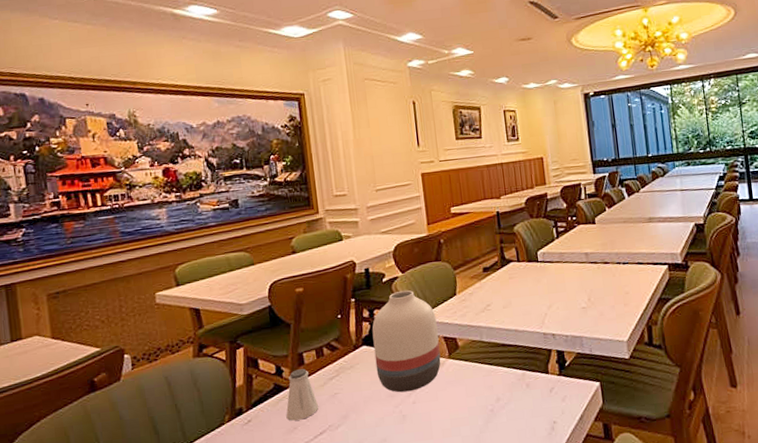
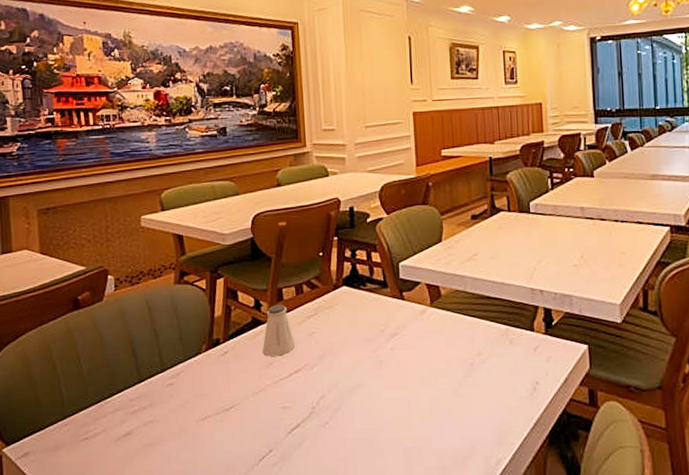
vase: present [372,290,441,393] -> none [353,232,422,338]

